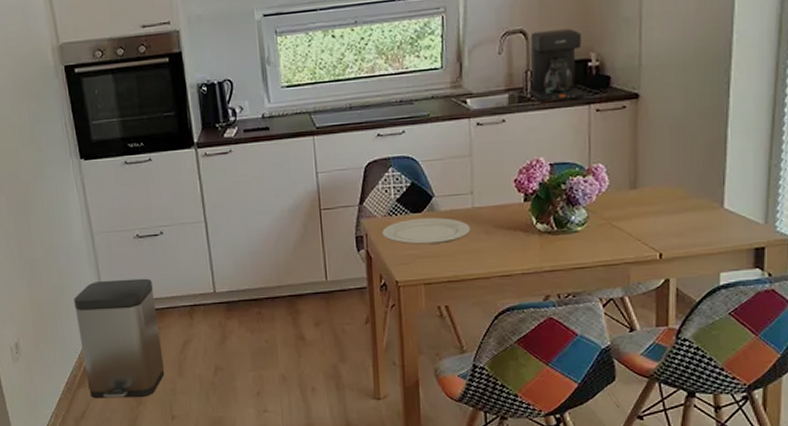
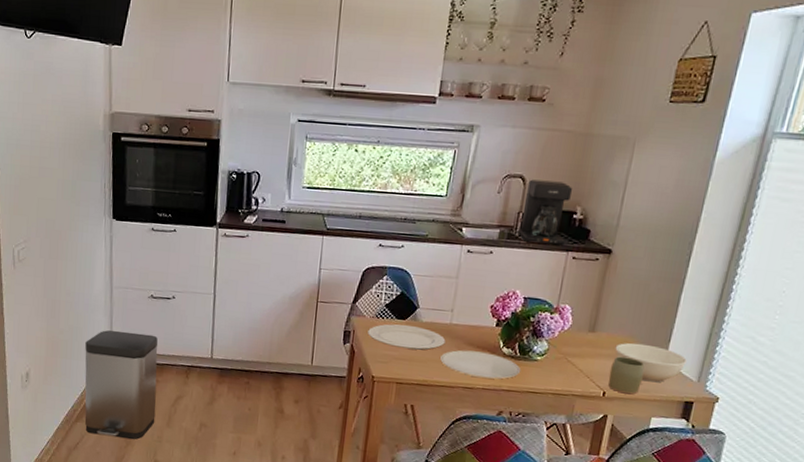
plate: none [468,232,562,262] -> present [440,350,521,380]
mug: none [662,209,701,252] -> present [608,356,645,395]
bowl: none [663,191,748,234] -> present [614,343,687,383]

